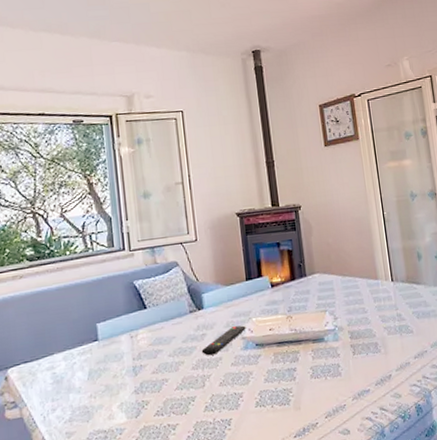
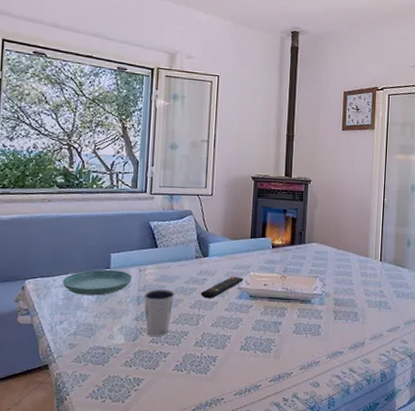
saucer: none [48,341,125,376] -> present [62,269,133,296]
dixie cup: none [139,353,174,408] -> present [143,289,175,336]

